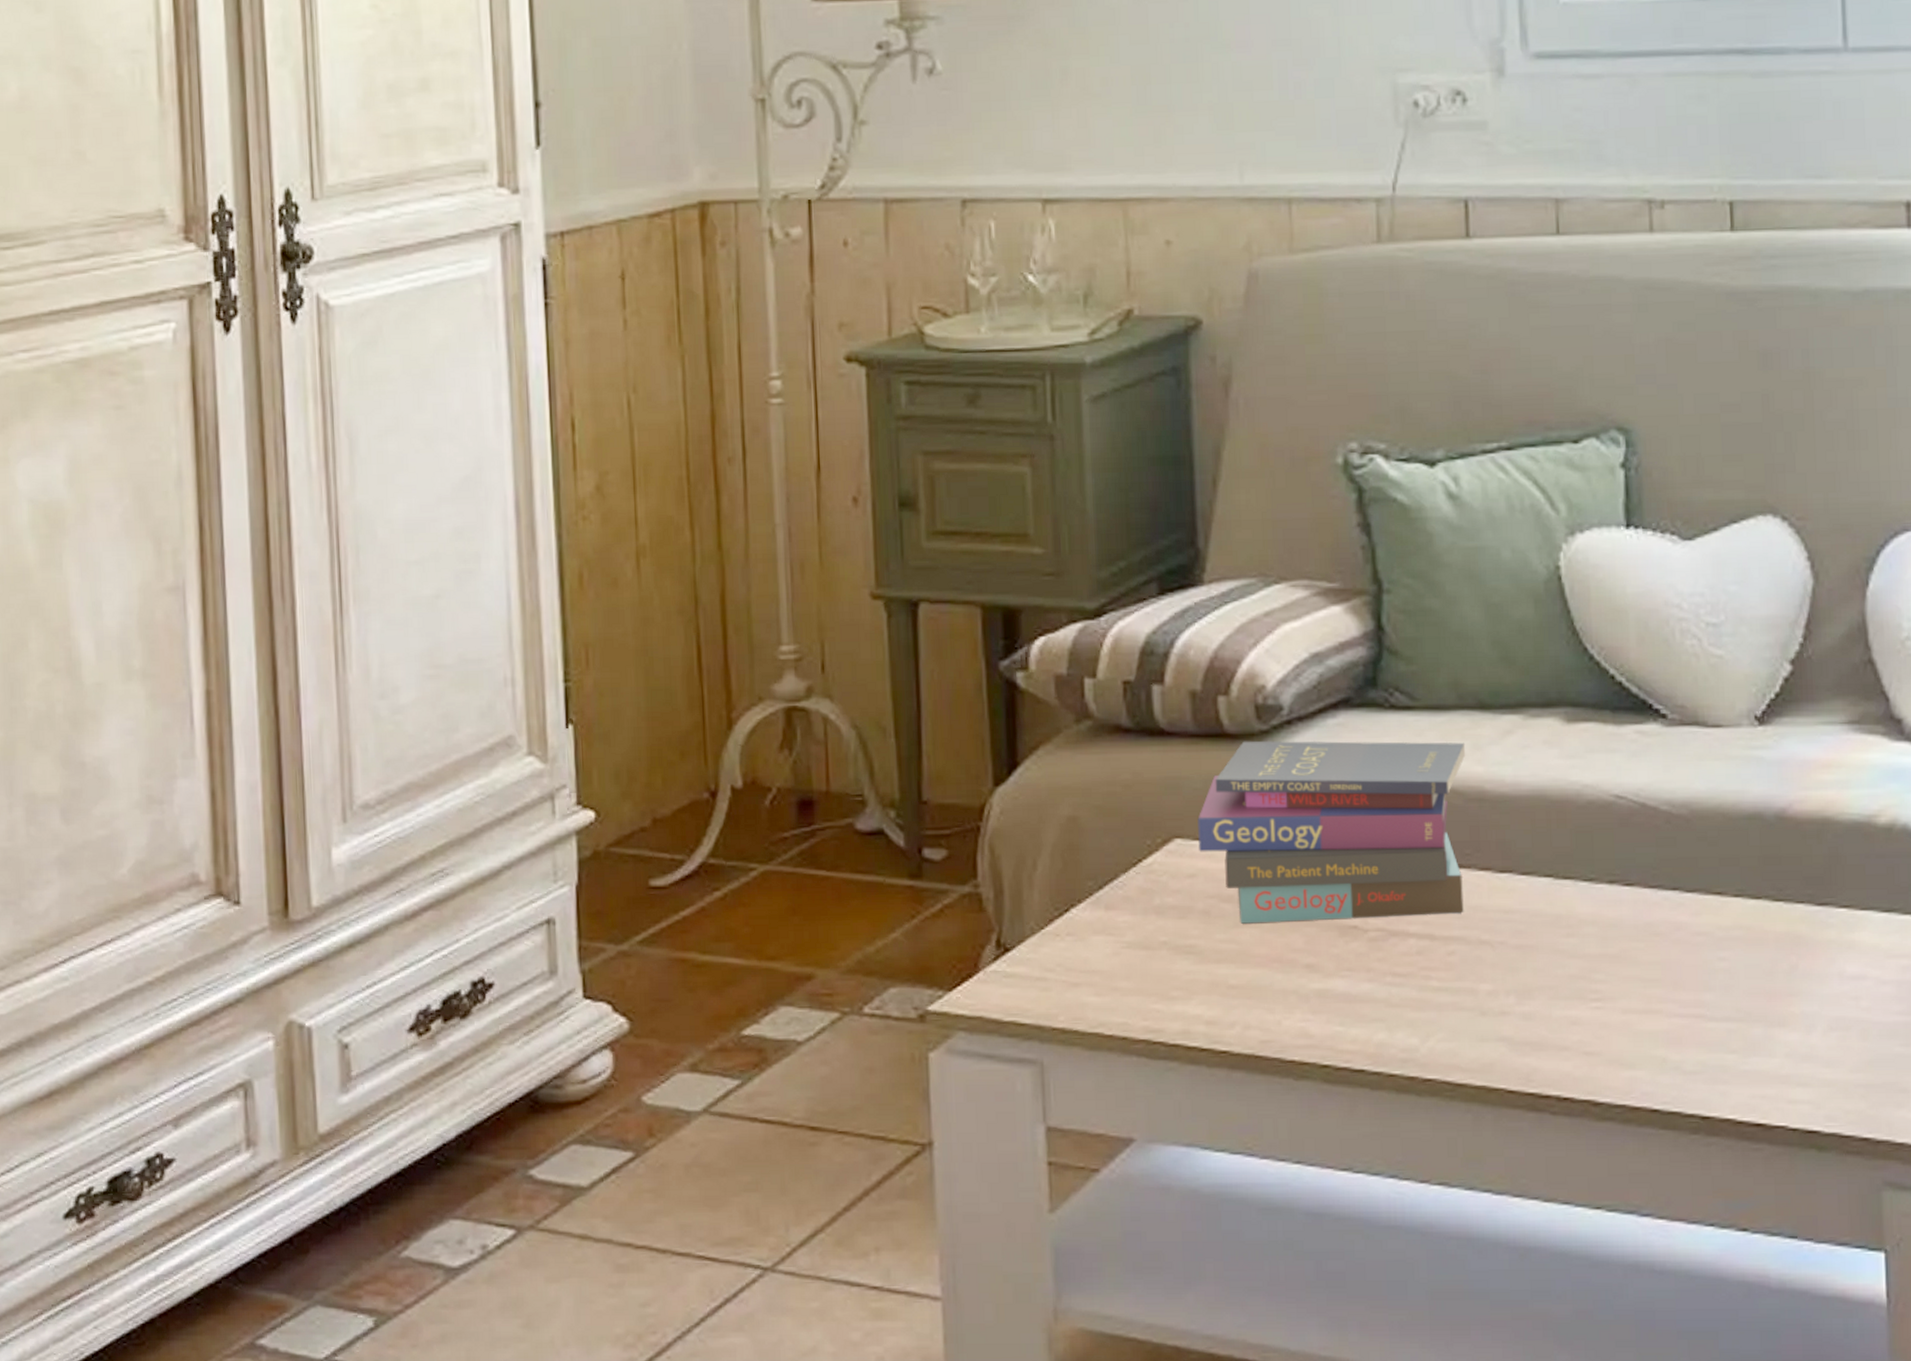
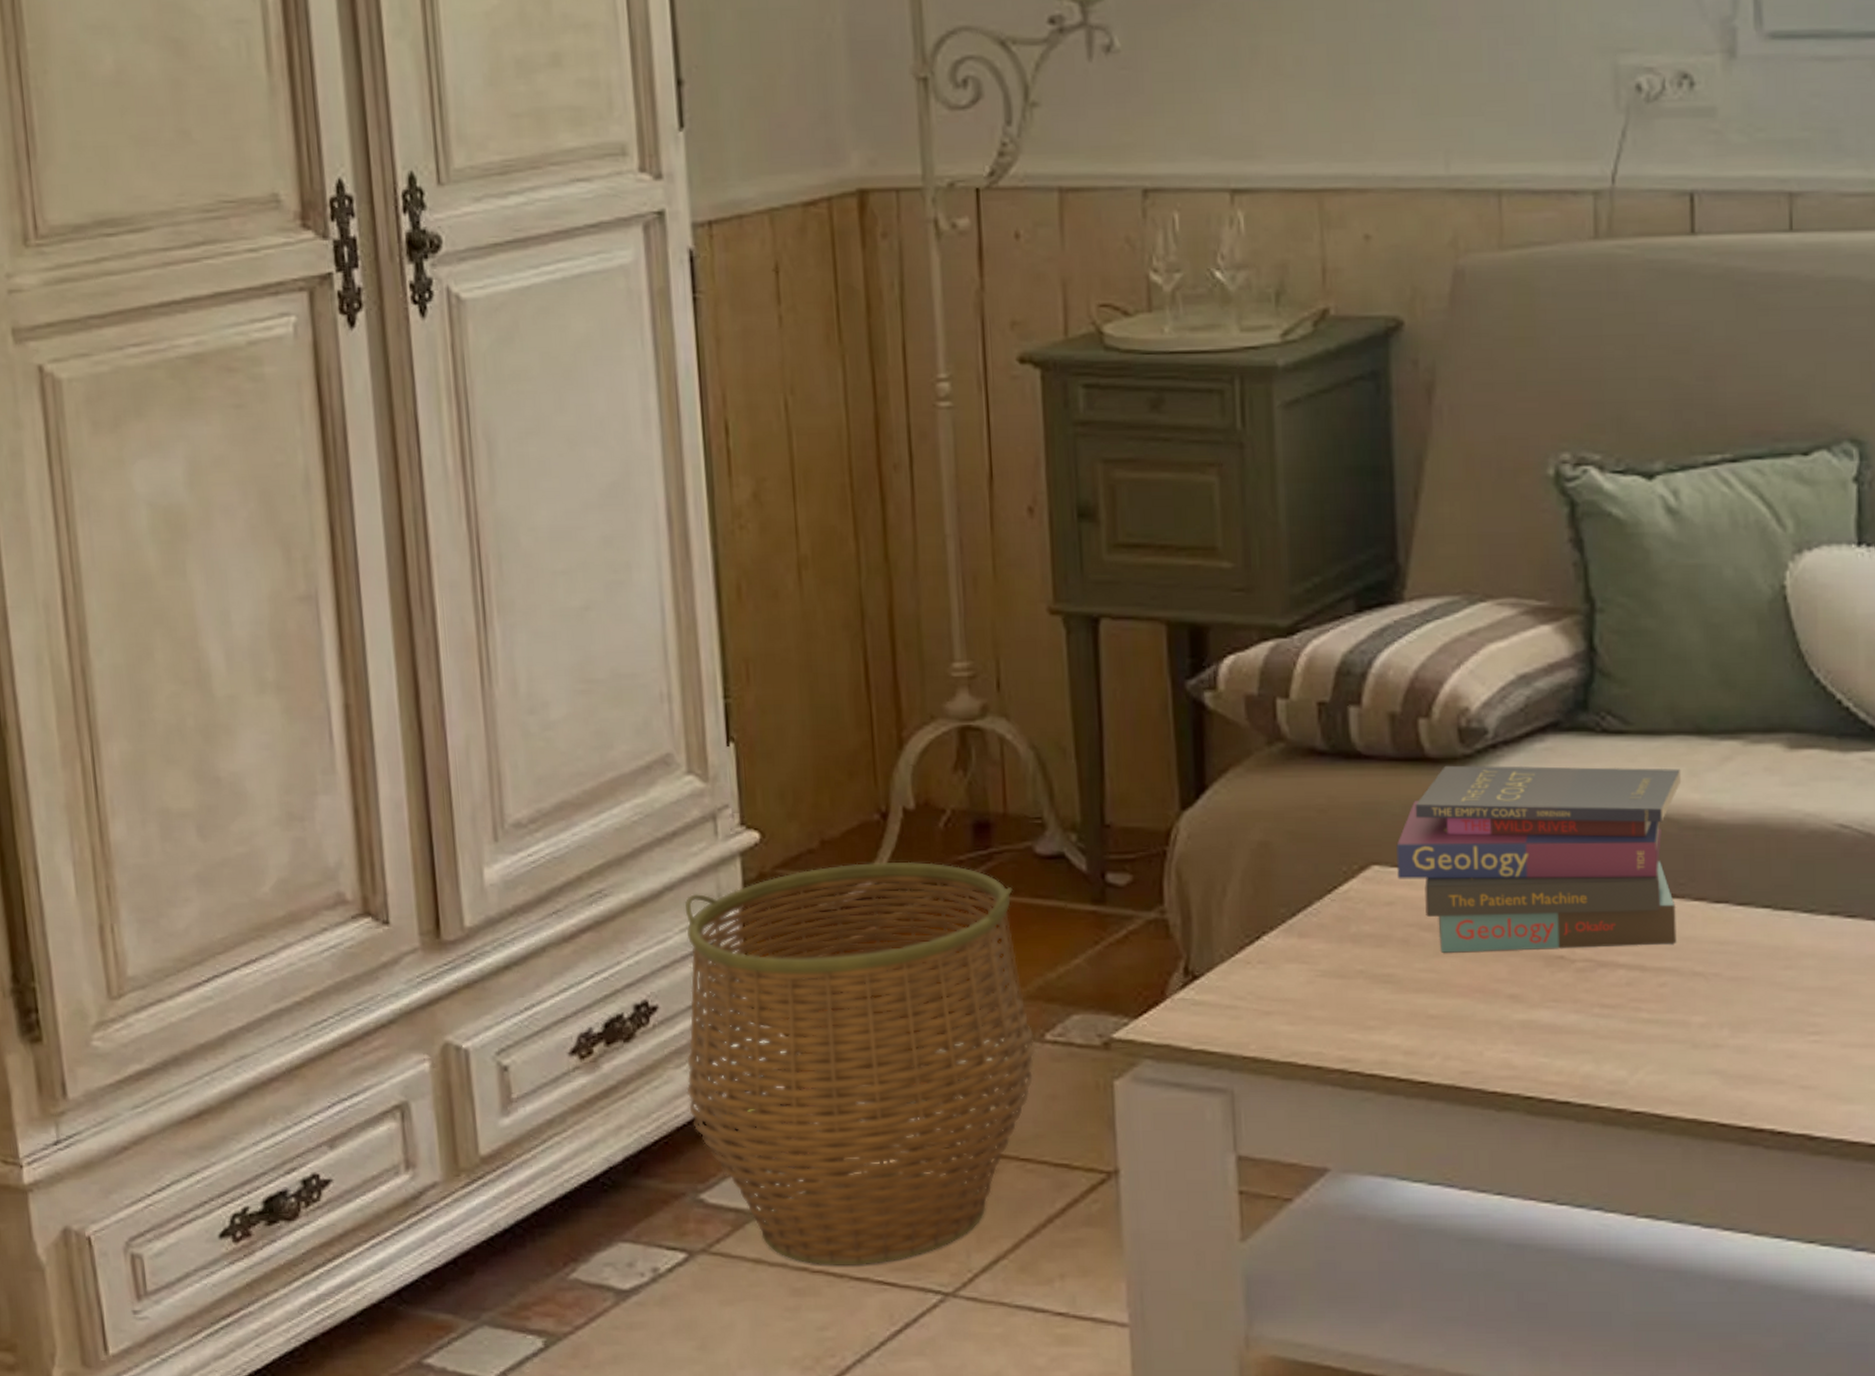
basket: none [519,838,855,1241] -> present [684,861,1036,1265]

